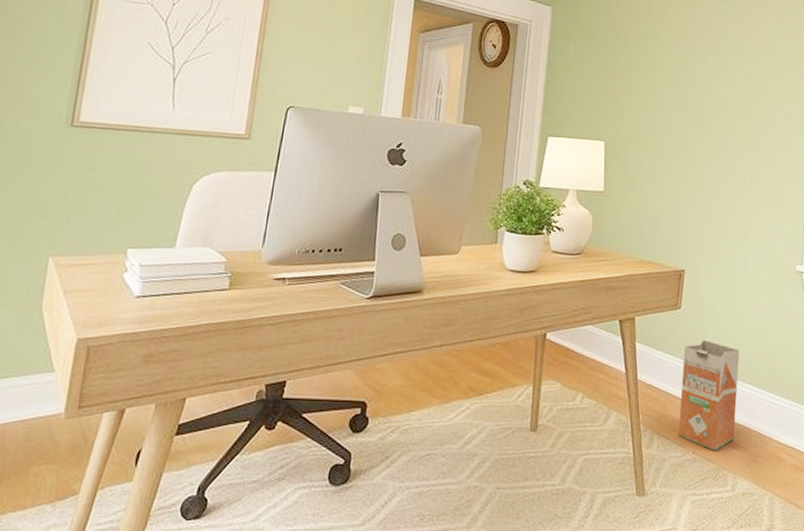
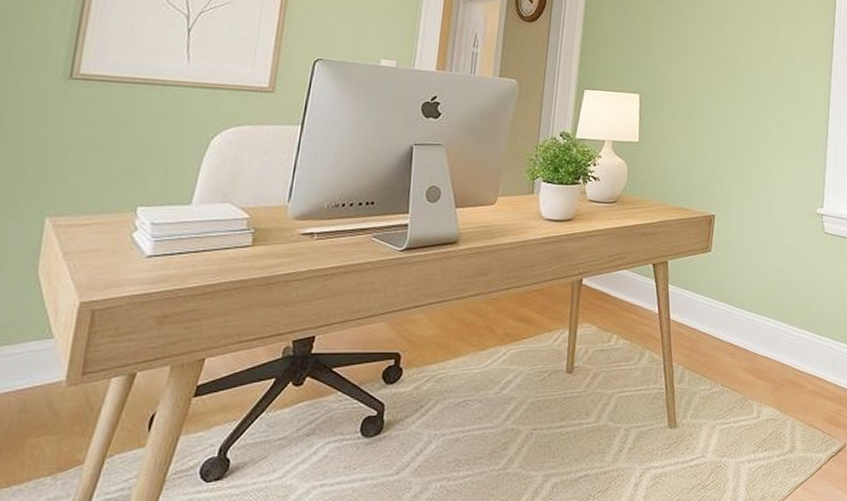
waste bin: present [679,339,740,451] -> none [708,279,765,382]

